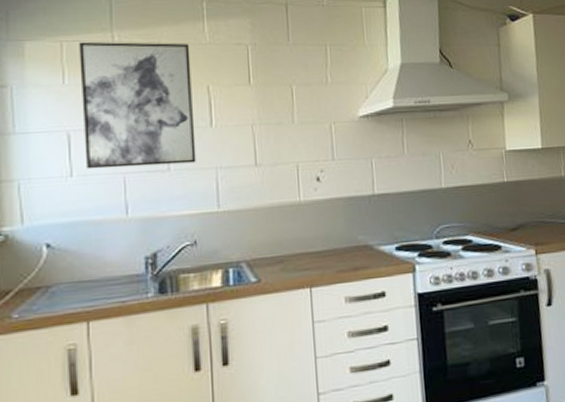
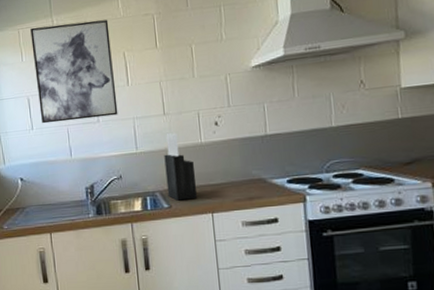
knife block: none [253,188,292,273] -> present [164,133,197,201]

